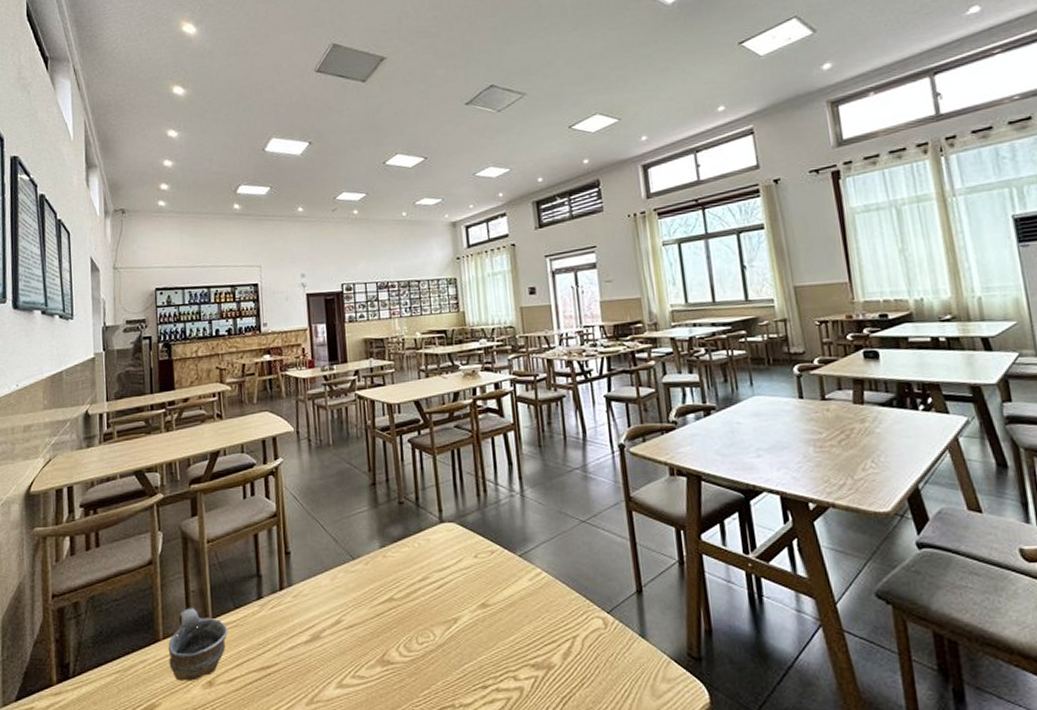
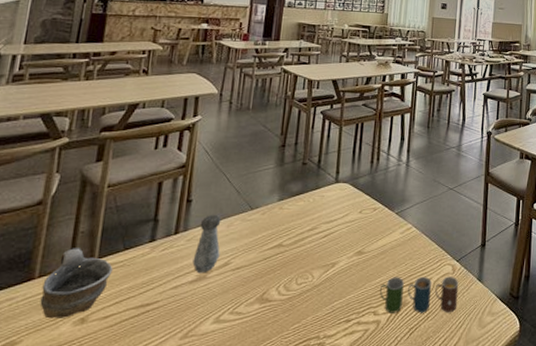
salt shaker: none [303,566,330,633] -> present [192,214,221,274]
cup: none [515,632,619,679] -> present [379,276,459,313]

